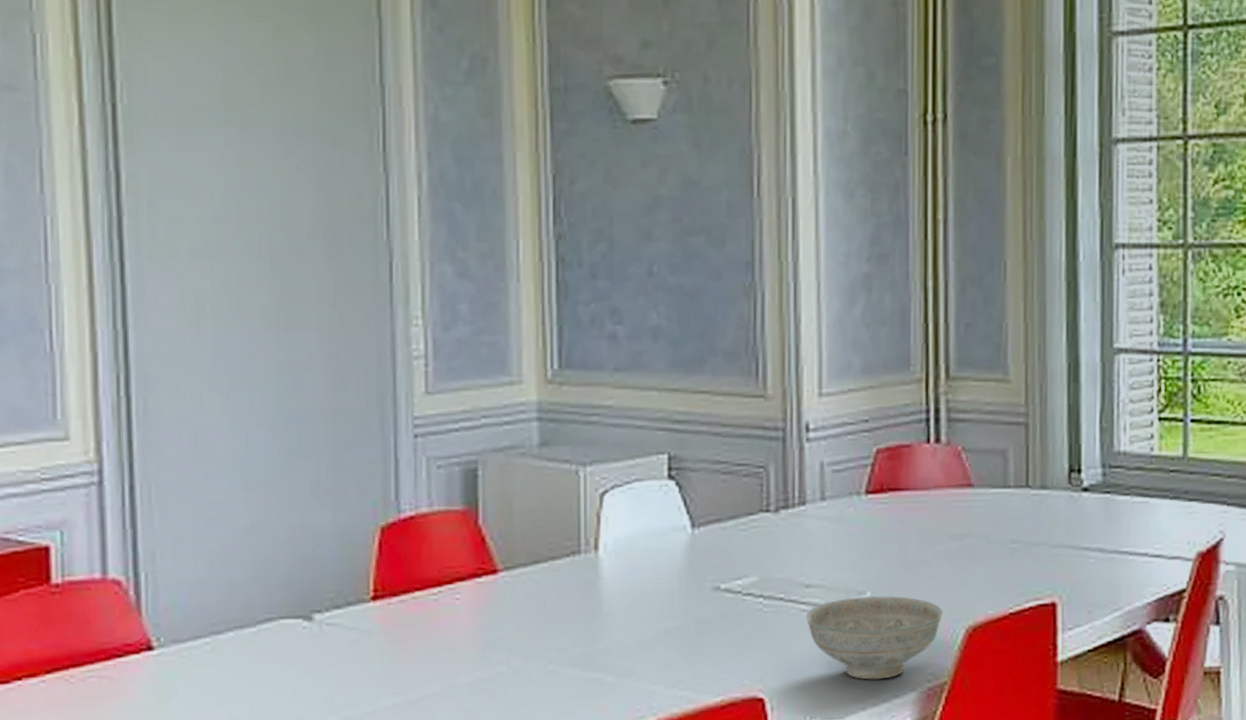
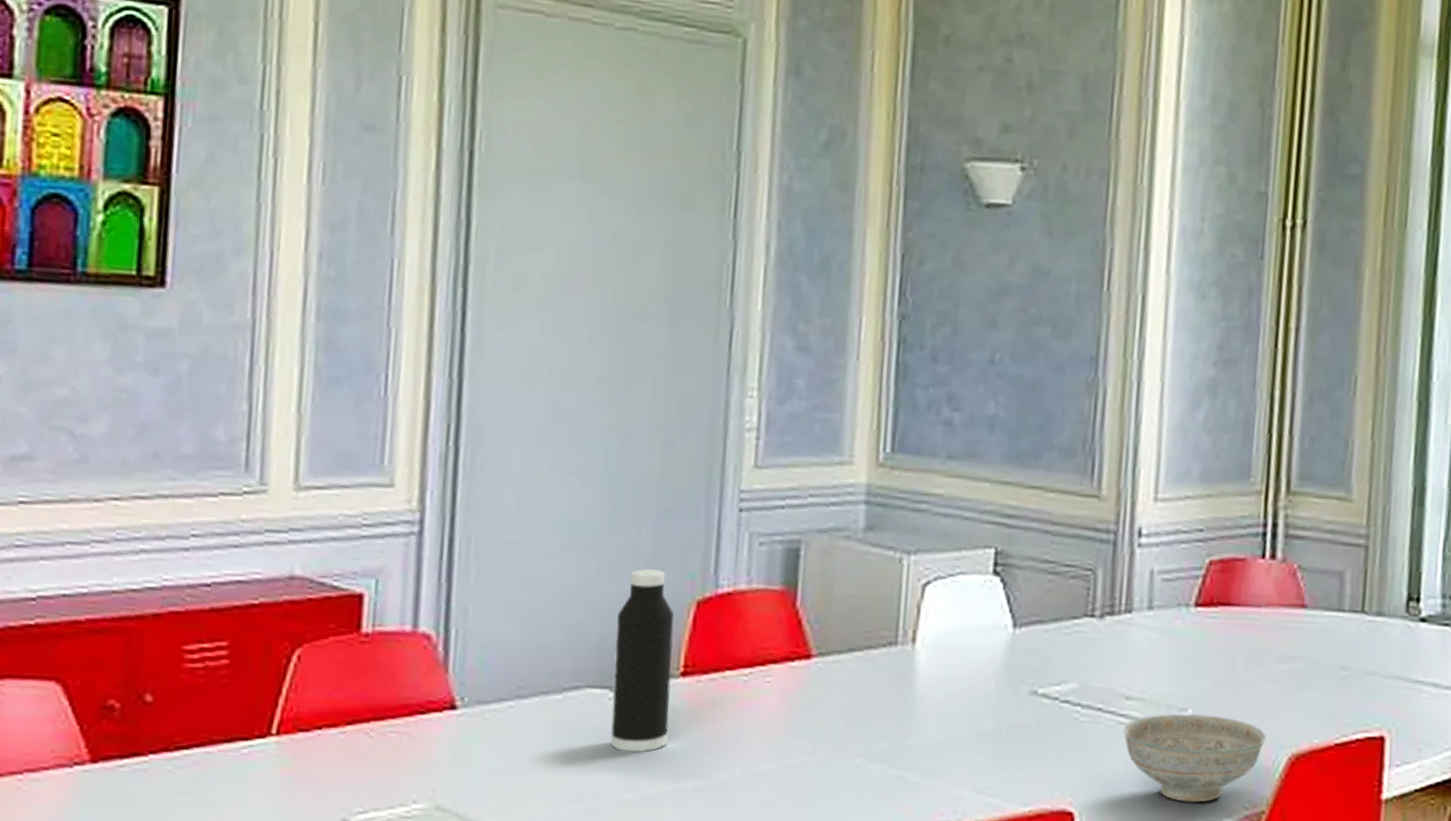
water bottle: none [303,500,364,677] -> present [610,569,674,753]

